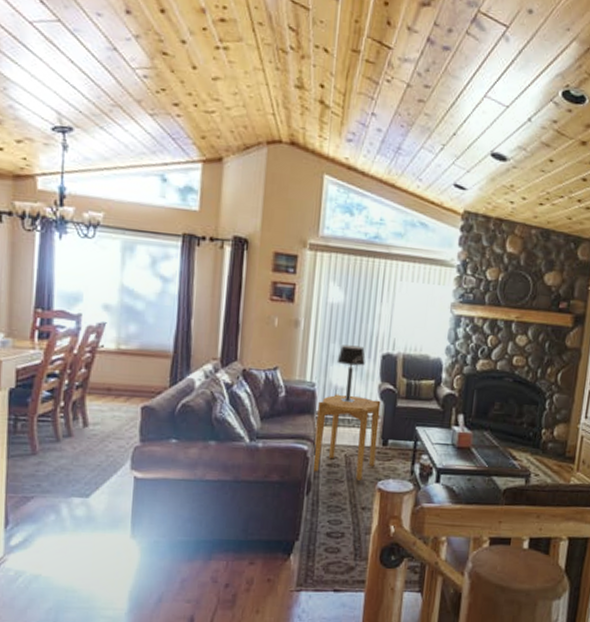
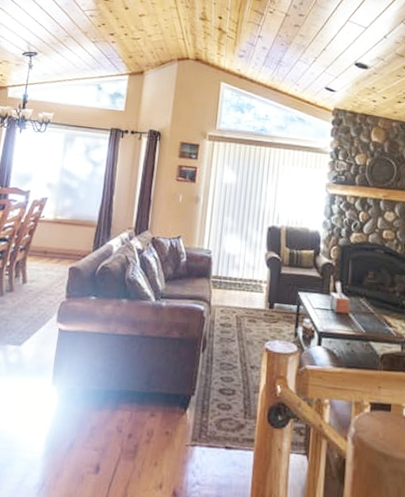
side table: present [312,394,381,481] -> none [208,260,268,341]
table lamp: present [336,345,366,402] -> none [229,218,254,268]

